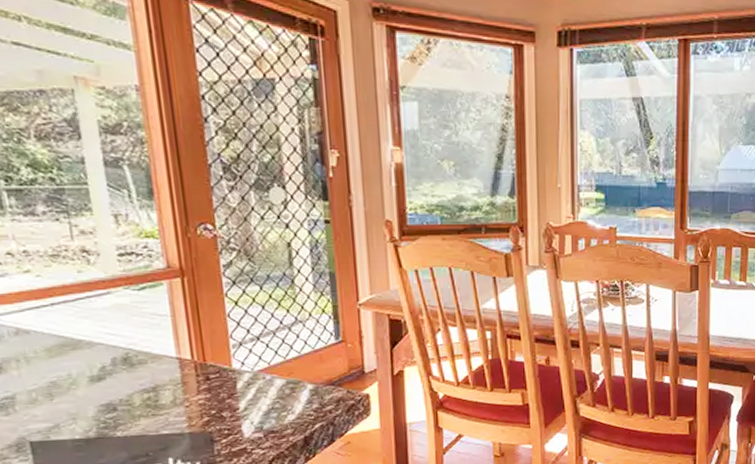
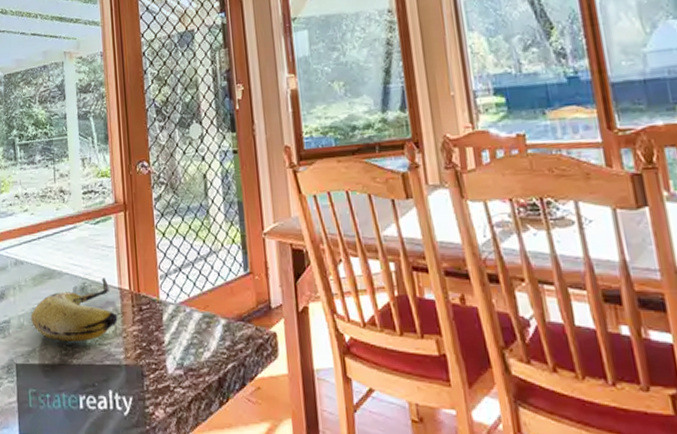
fruit: none [47,347,177,415] -> present [31,278,118,343]

